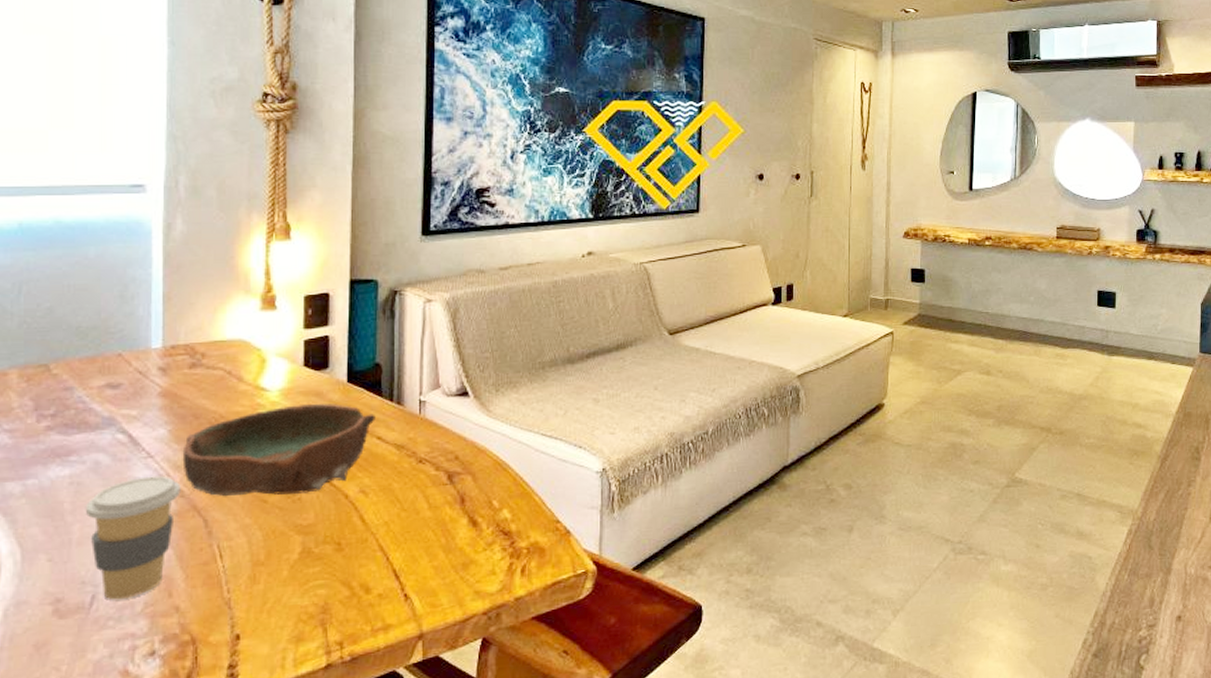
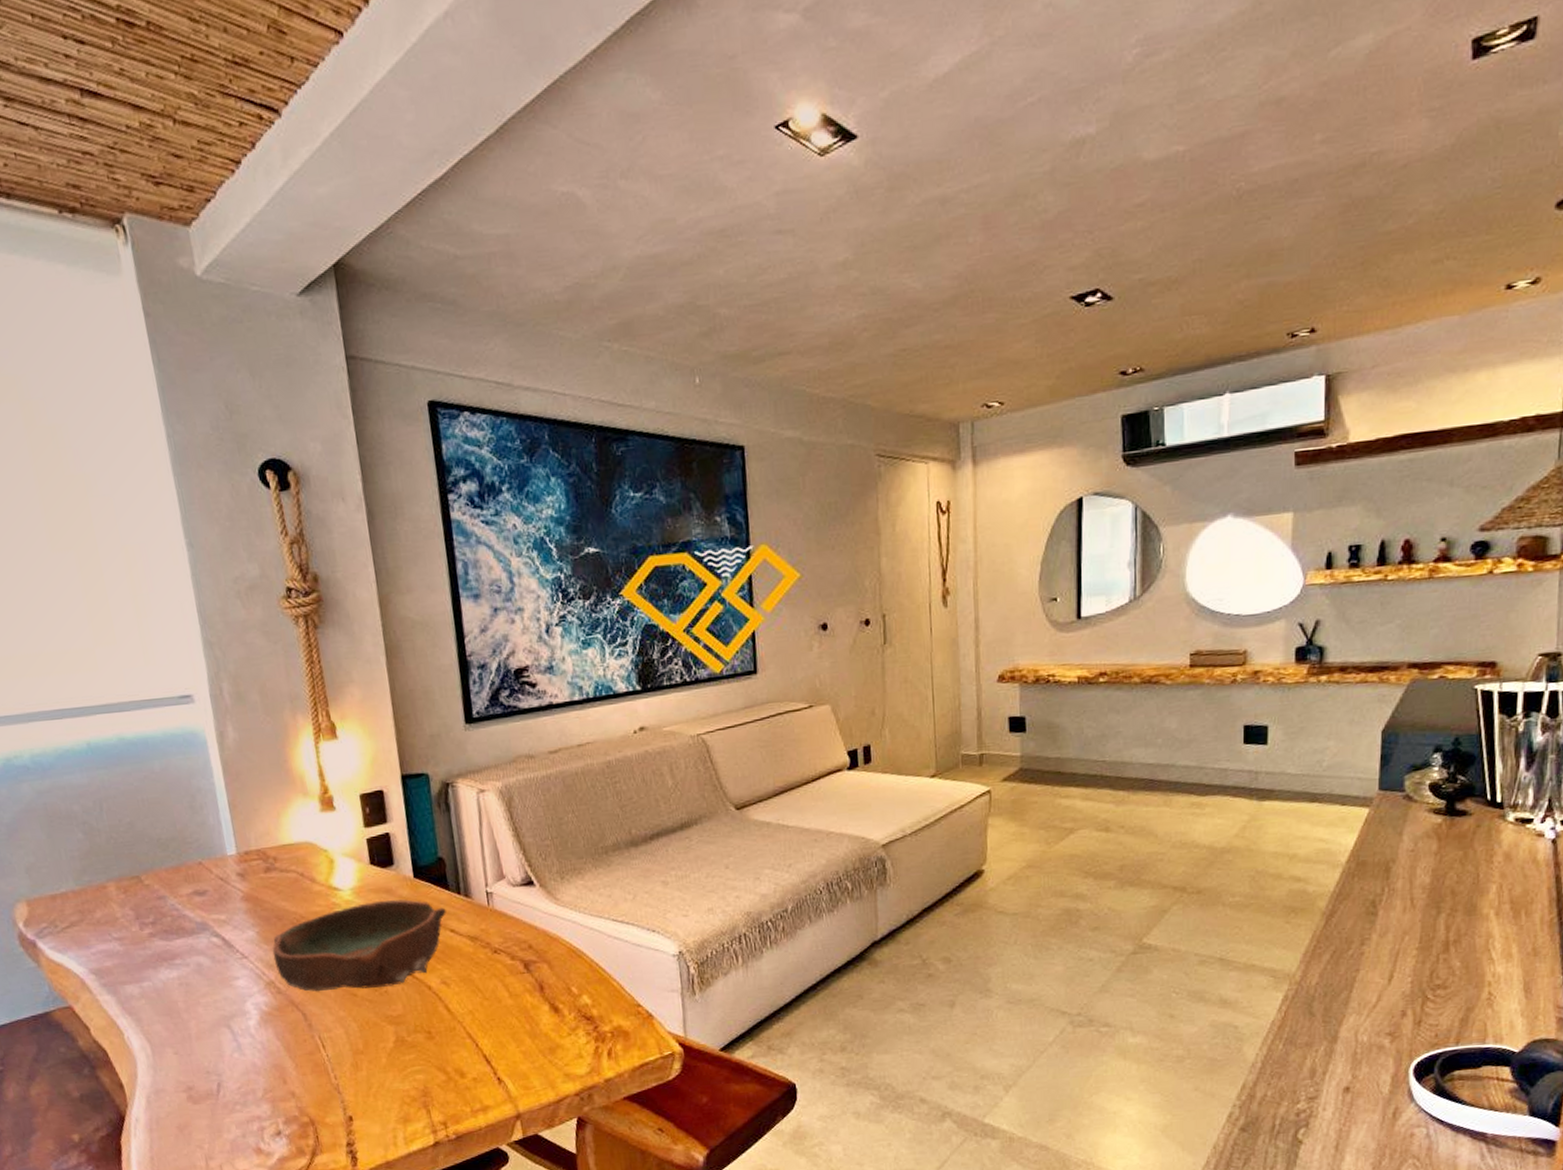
coffee cup: present [85,476,181,600] -> none [196,974,278,1087]

